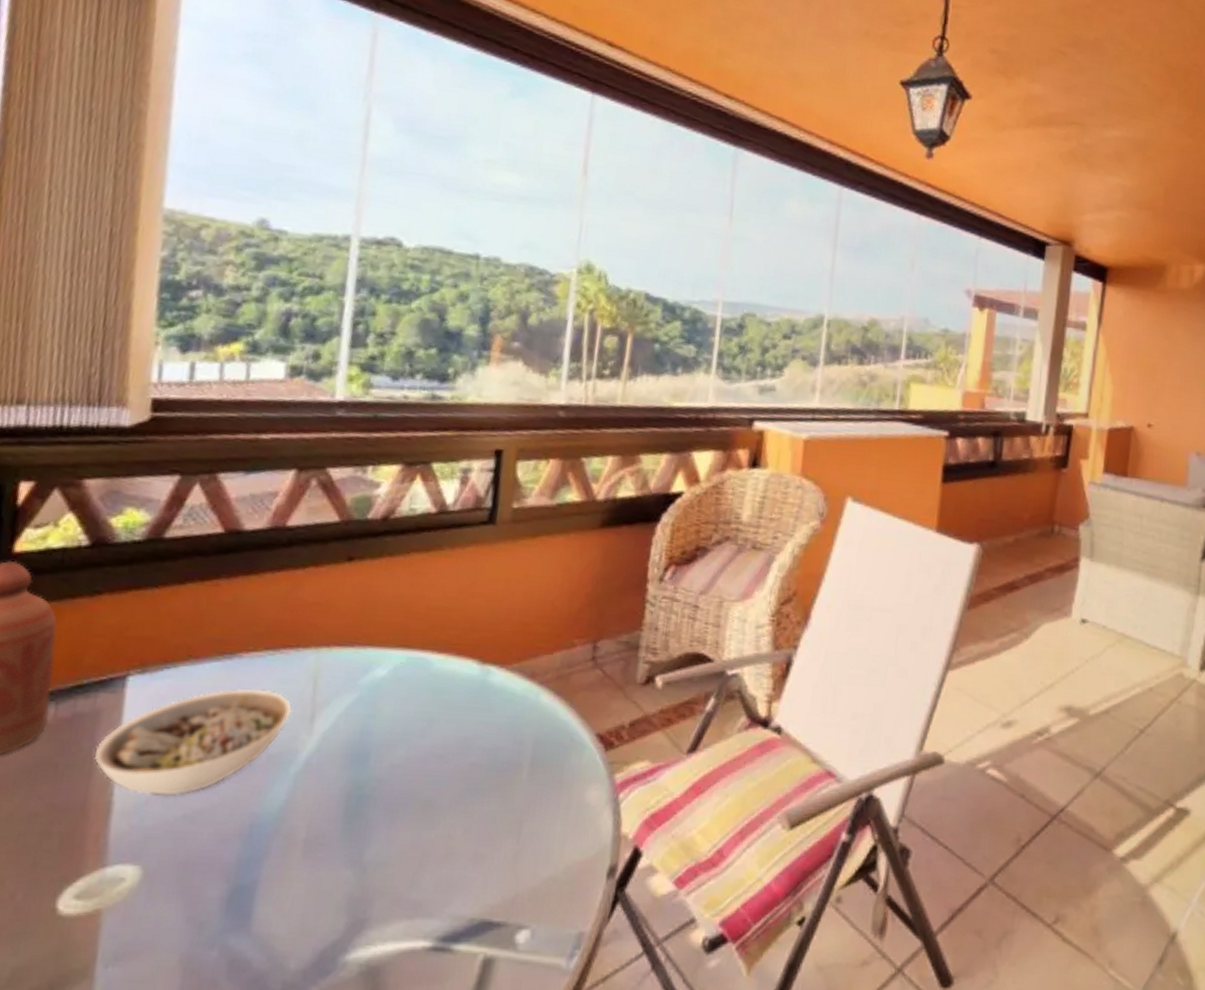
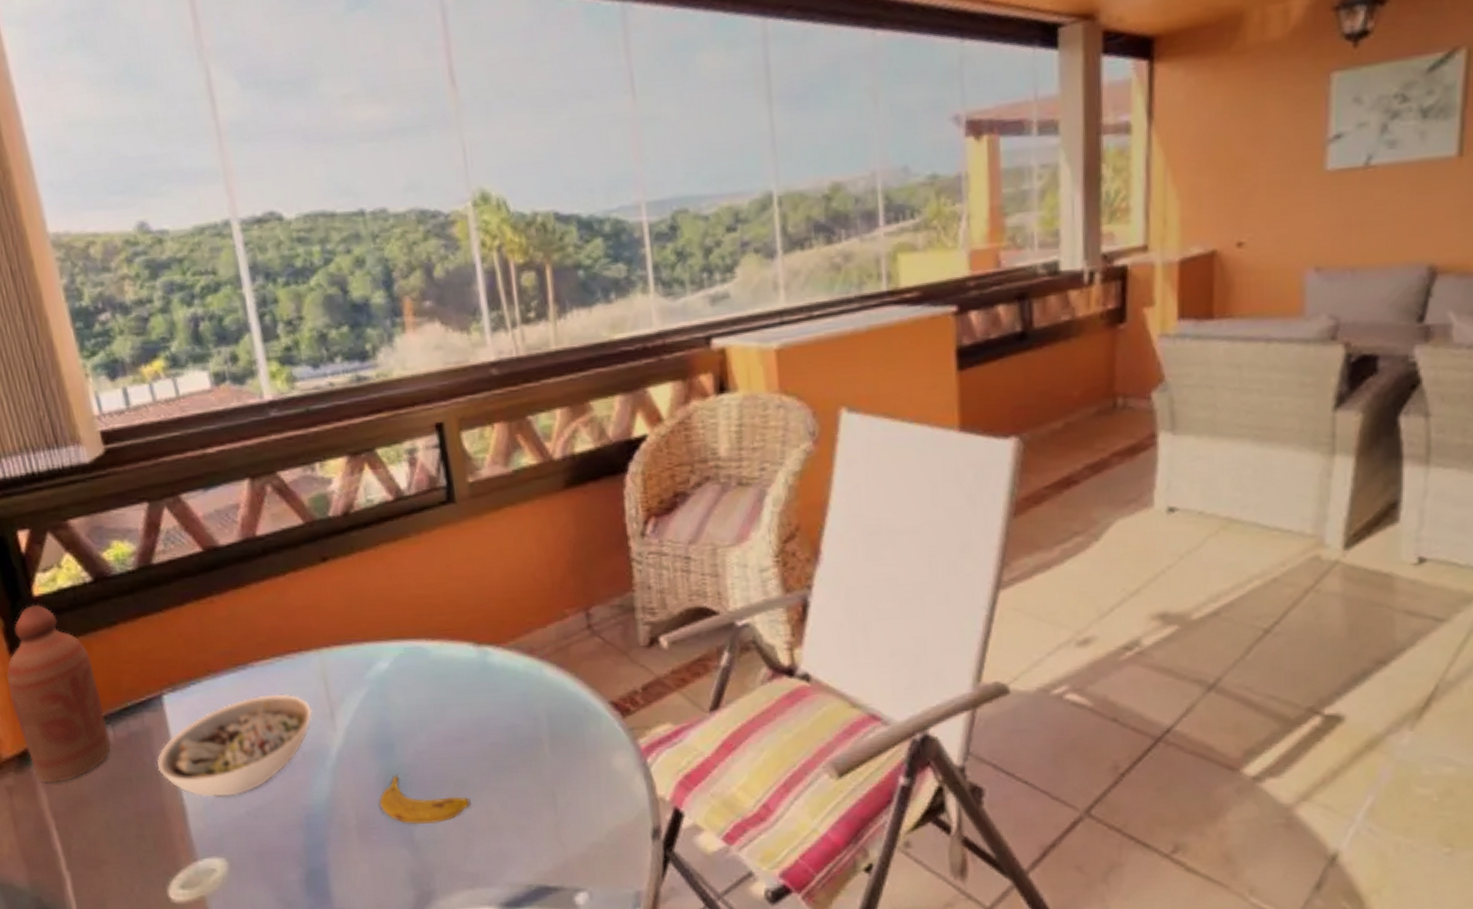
fruit: none [336,788,434,845] -> present [379,775,471,825]

